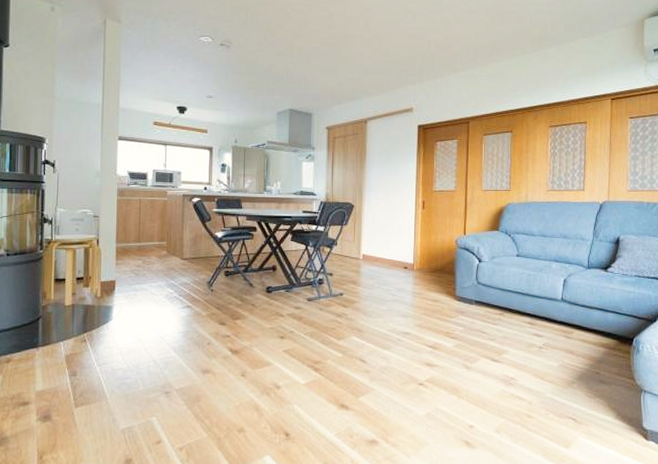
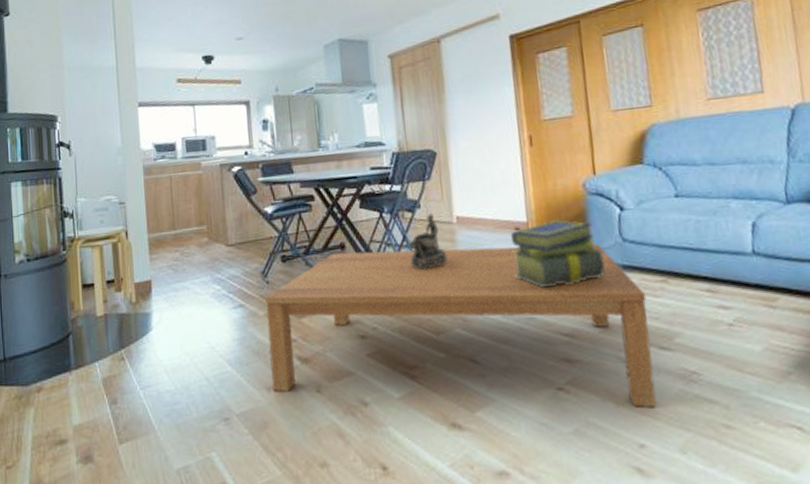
coffee table: none [207,273,488,401] -> present [265,244,657,408]
decorative bowl: none [324,250,353,291] -> present [408,213,448,270]
stack of books: none [400,264,462,312] -> present [511,220,605,288]

